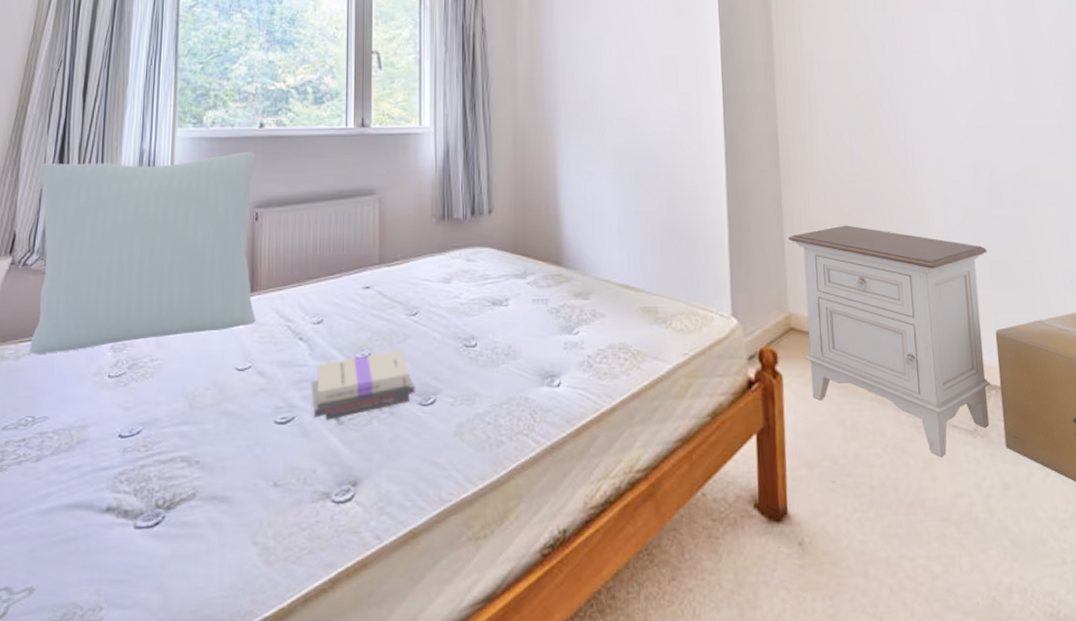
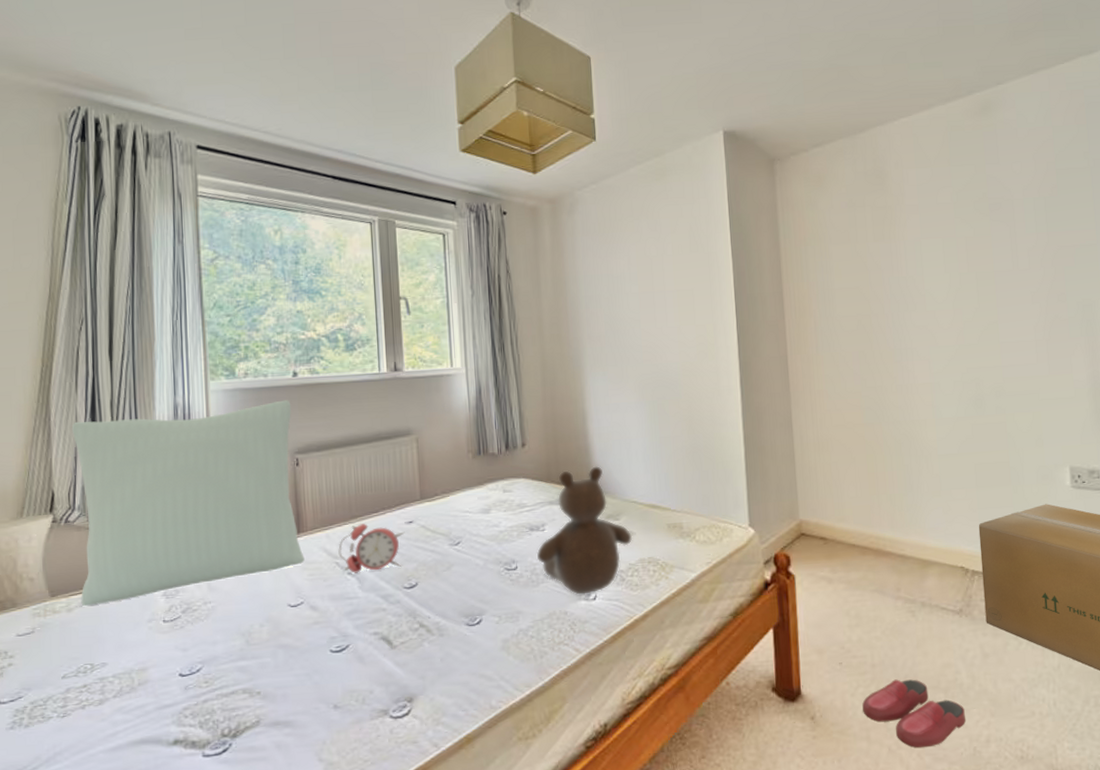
alarm clock: none [291,286,361,339] -> present [338,524,405,573]
books: present [310,349,415,420] -> none [361,576,462,646]
teddy bear: none [498,239,603,380] -> present [536,466,633,595]
nightstand: present [789,225,990,458] -> none [799,439,974,636]
slippers: none [859,506,982,592] -> present [862,679,966,748]

